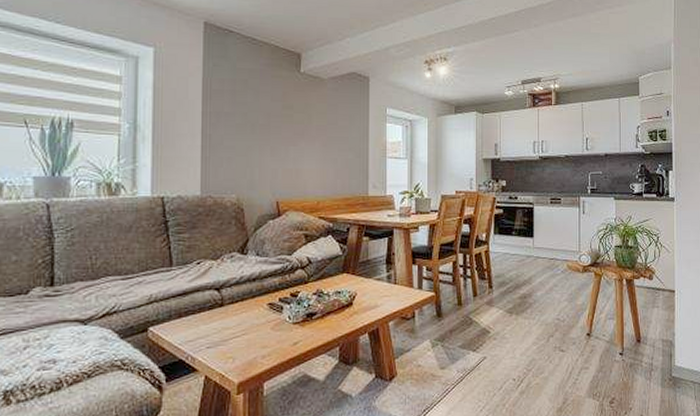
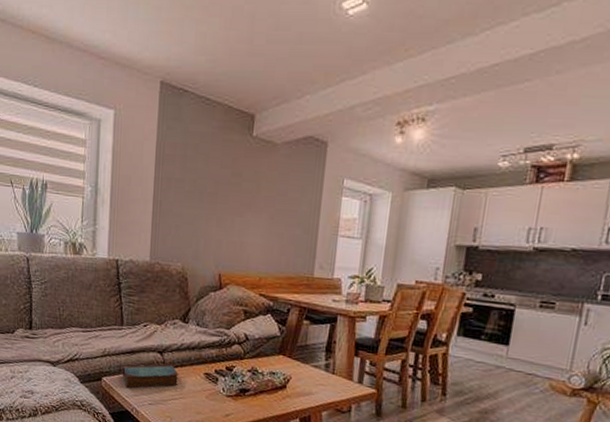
book: none [173,299,240,335] -> present [122,363,179,389]

